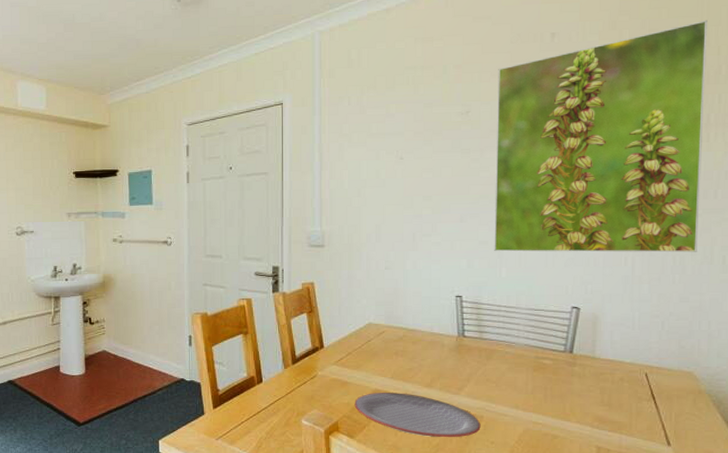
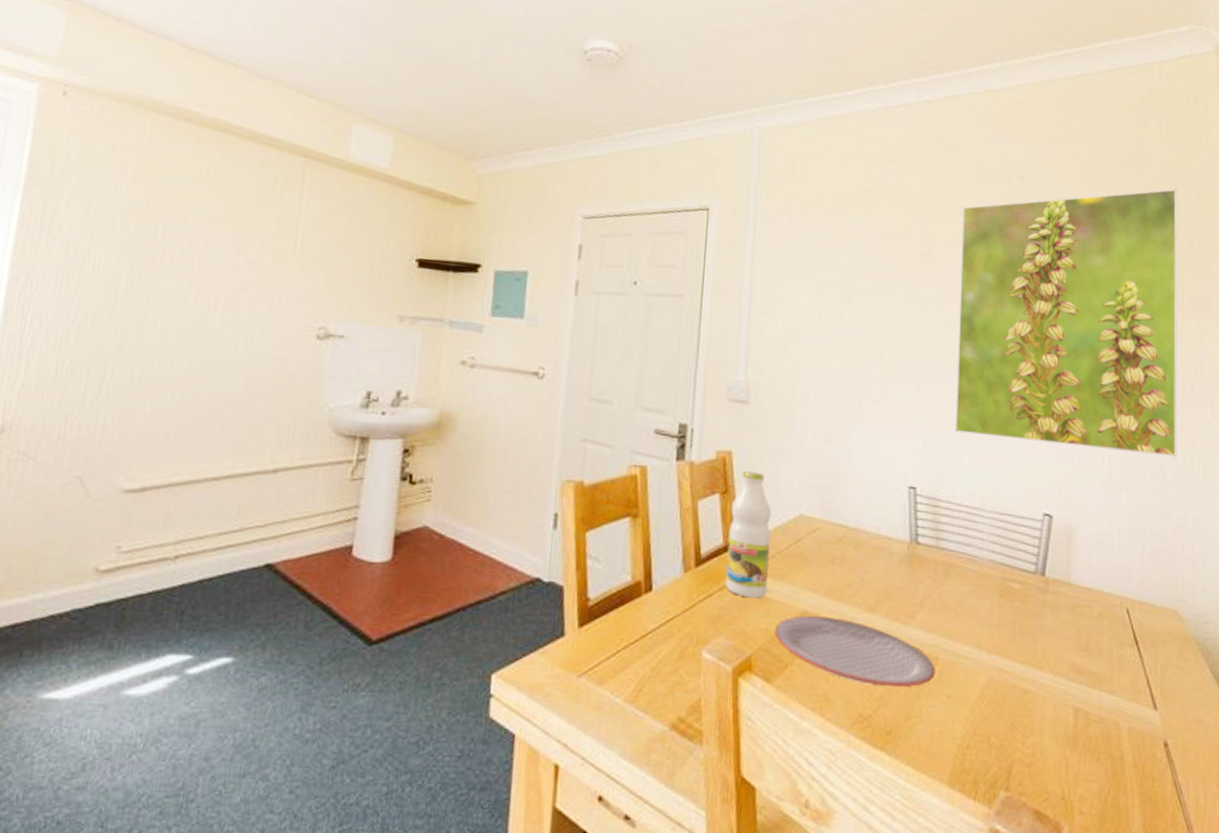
bottle: none [316,295,348,383] -> present [726,471,771,599]

